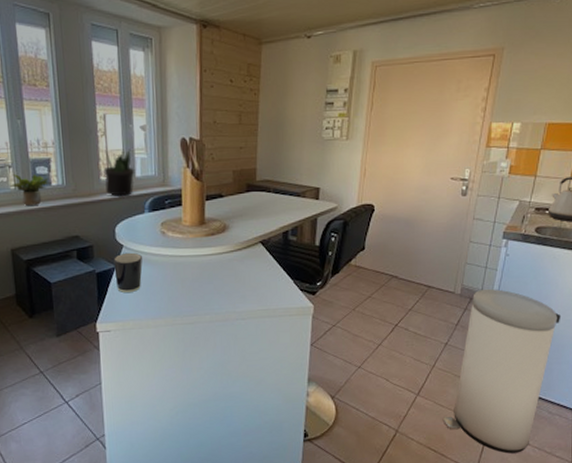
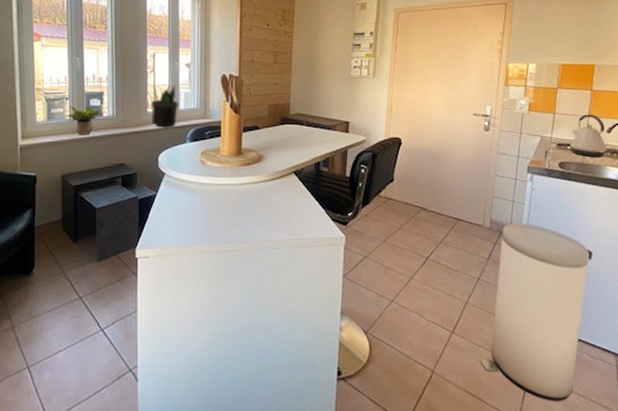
mug: present [113,252,143,292] -> none [155,180,182,219]

